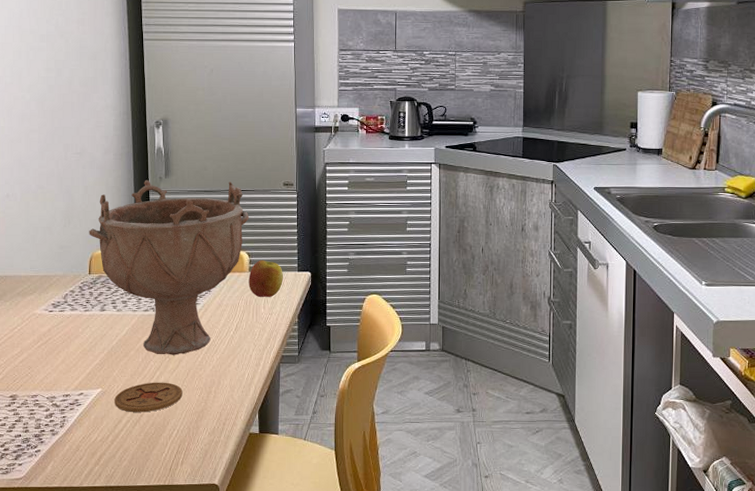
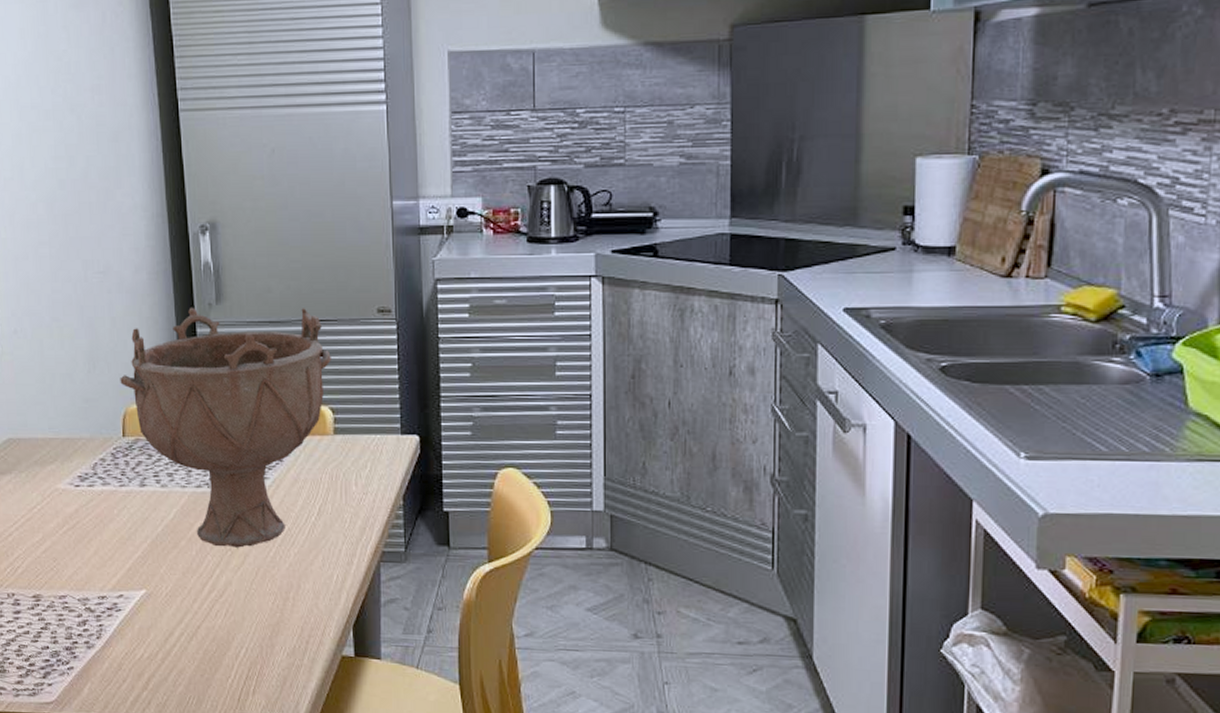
coaster: present [114,382,183,412] -> none [163,583,251,623]
apple: present [248,259,283,298] -> none [333,417,381,471]

